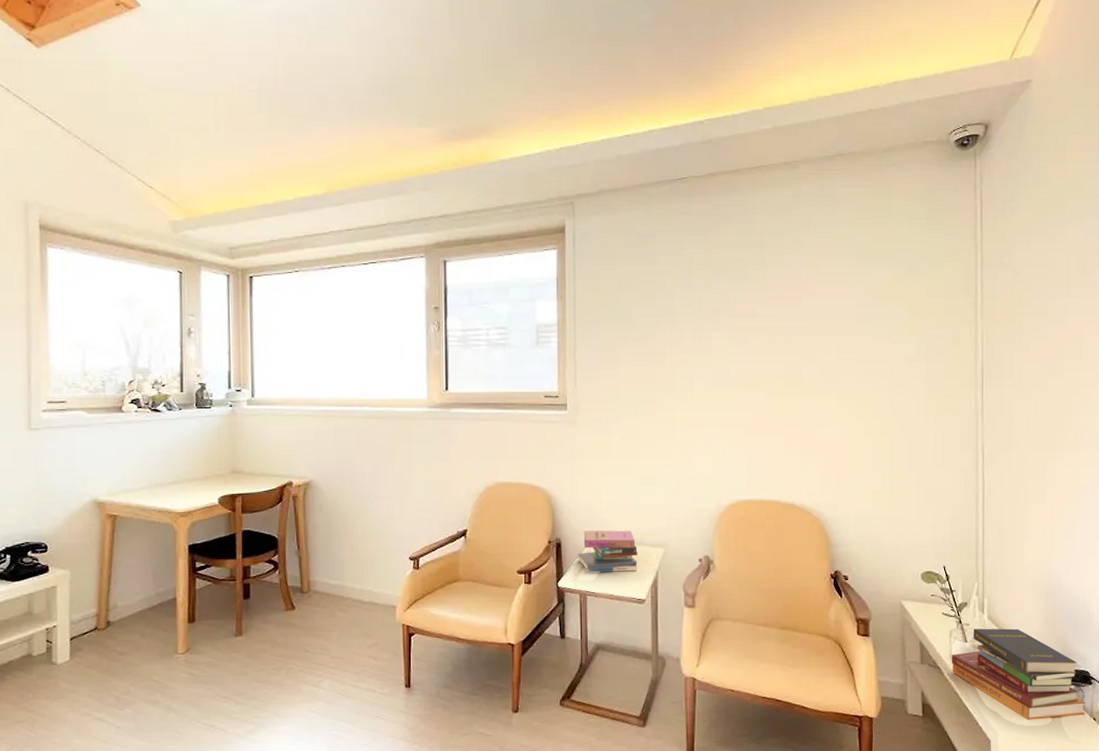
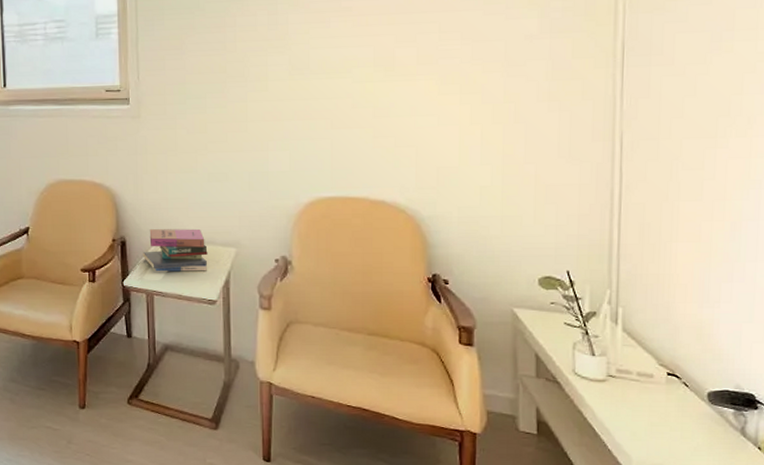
books: present [951,628,1085,720] -> none [574,341,748,445]

